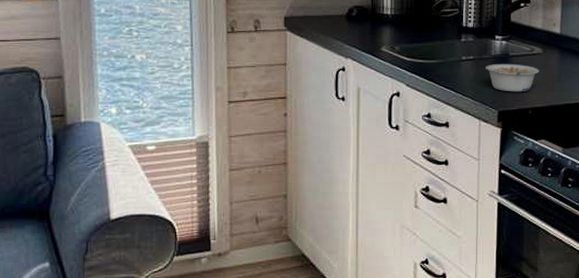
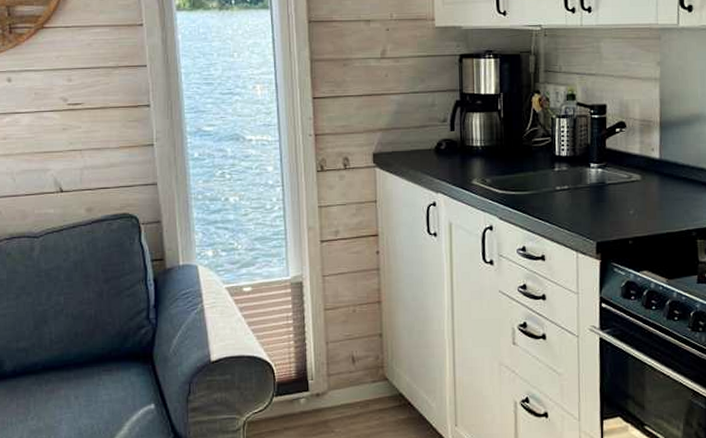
legume: present [485,63,540,92] -> none [581,192,639,222]

